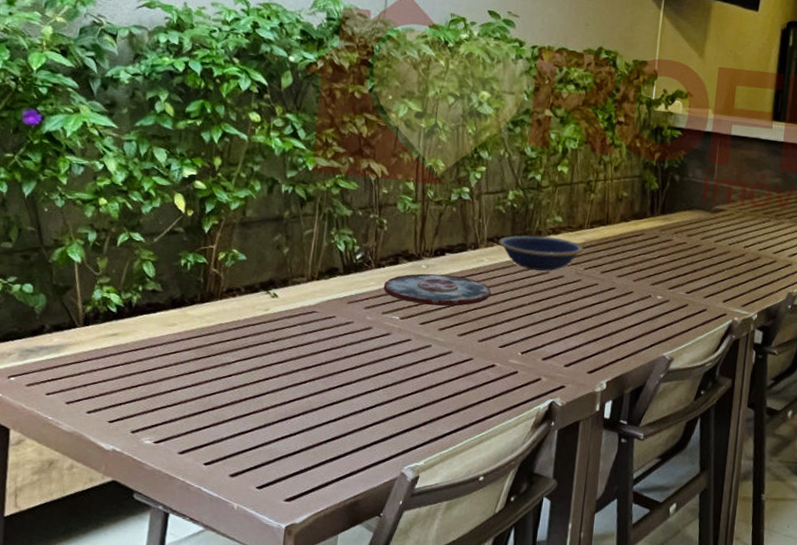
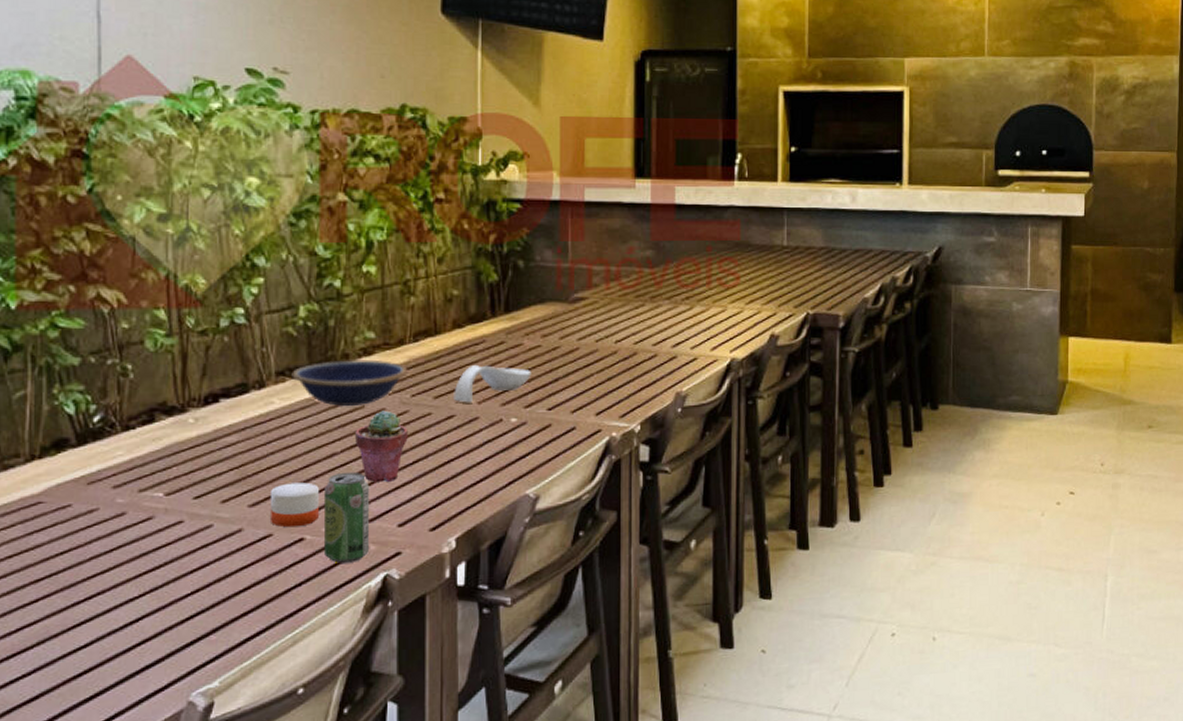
plate: present [383,273,491,307] -> none [136,427,288,472]
candle: none [473,322,510,356] -> present [271,482,319,528]
beverage can: none [509,319,546,389] -> present [323,472,369,563]
potted succulent: none [539,277,579,332] -> present [355,410,408,482]
spoon rest: none [615,251,677,280] -> present [454,365,532,403]

